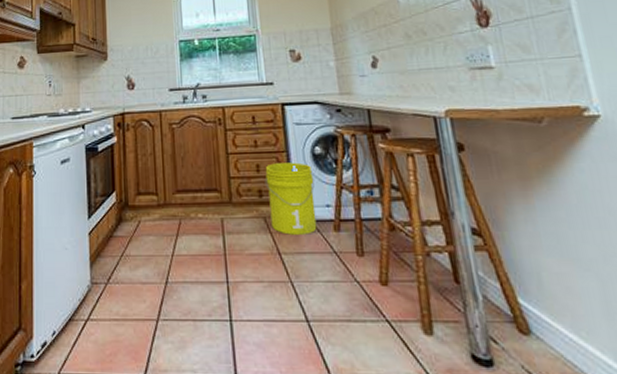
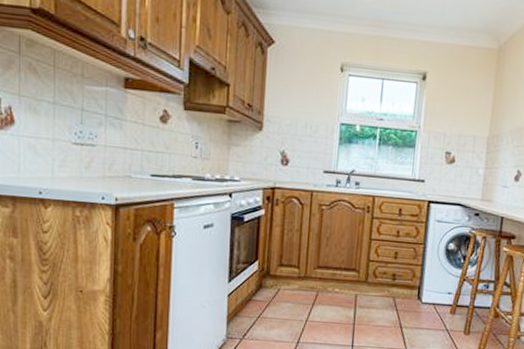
bucket: present [264,162,317,235] -> none [398,253,443,314]

